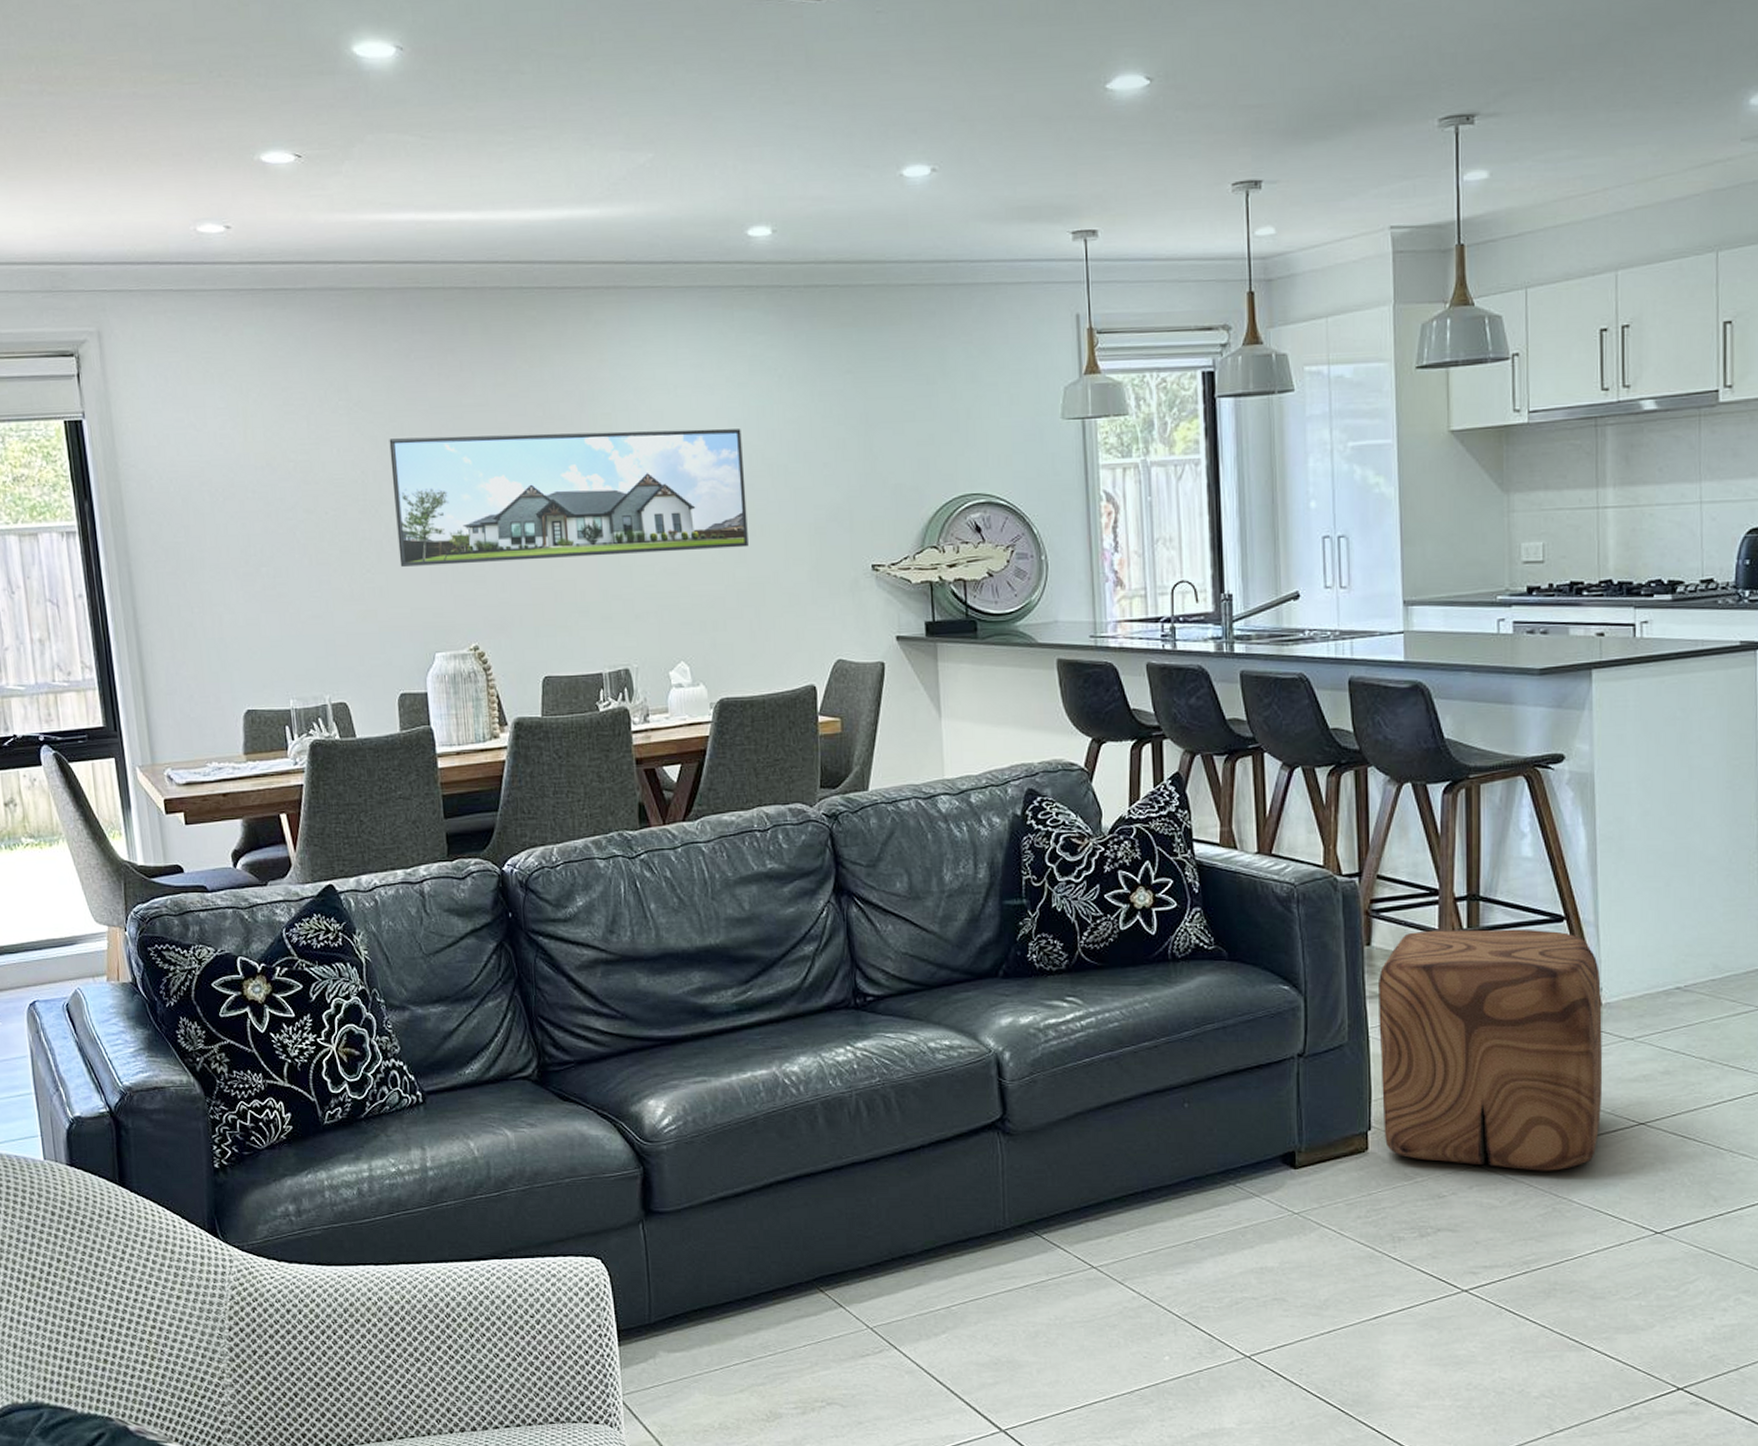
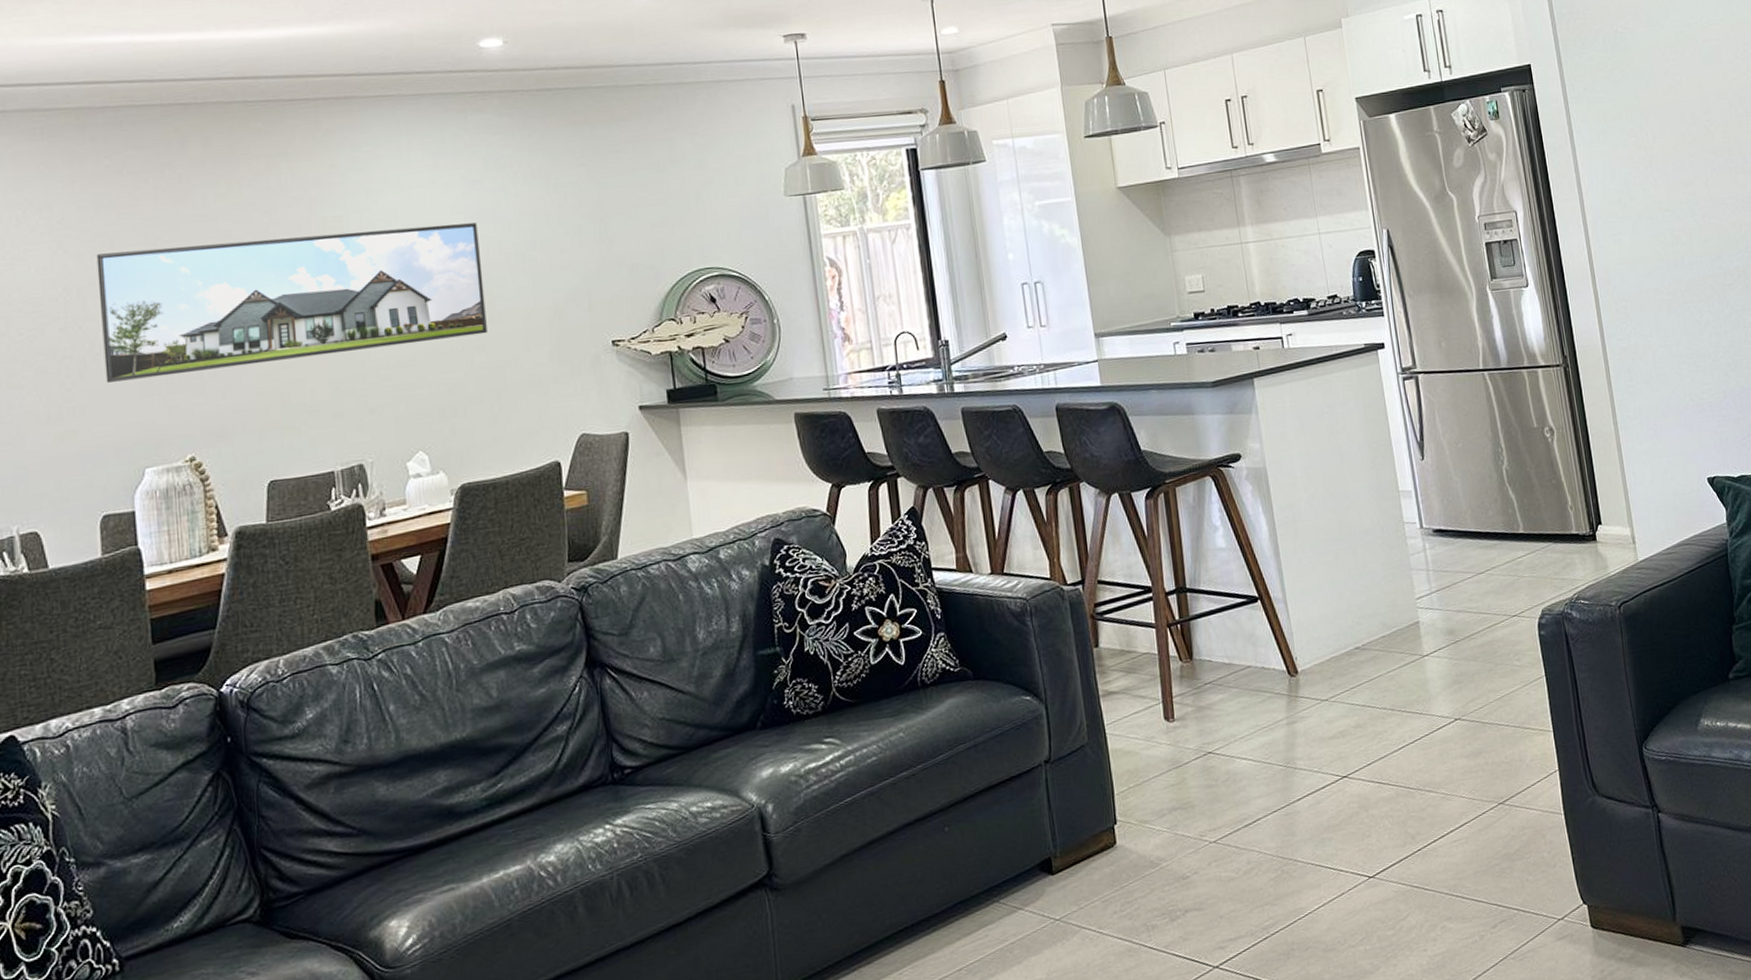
ottoman: present [1377,929,1603,1171] -> none [1108,611,1311,846]

